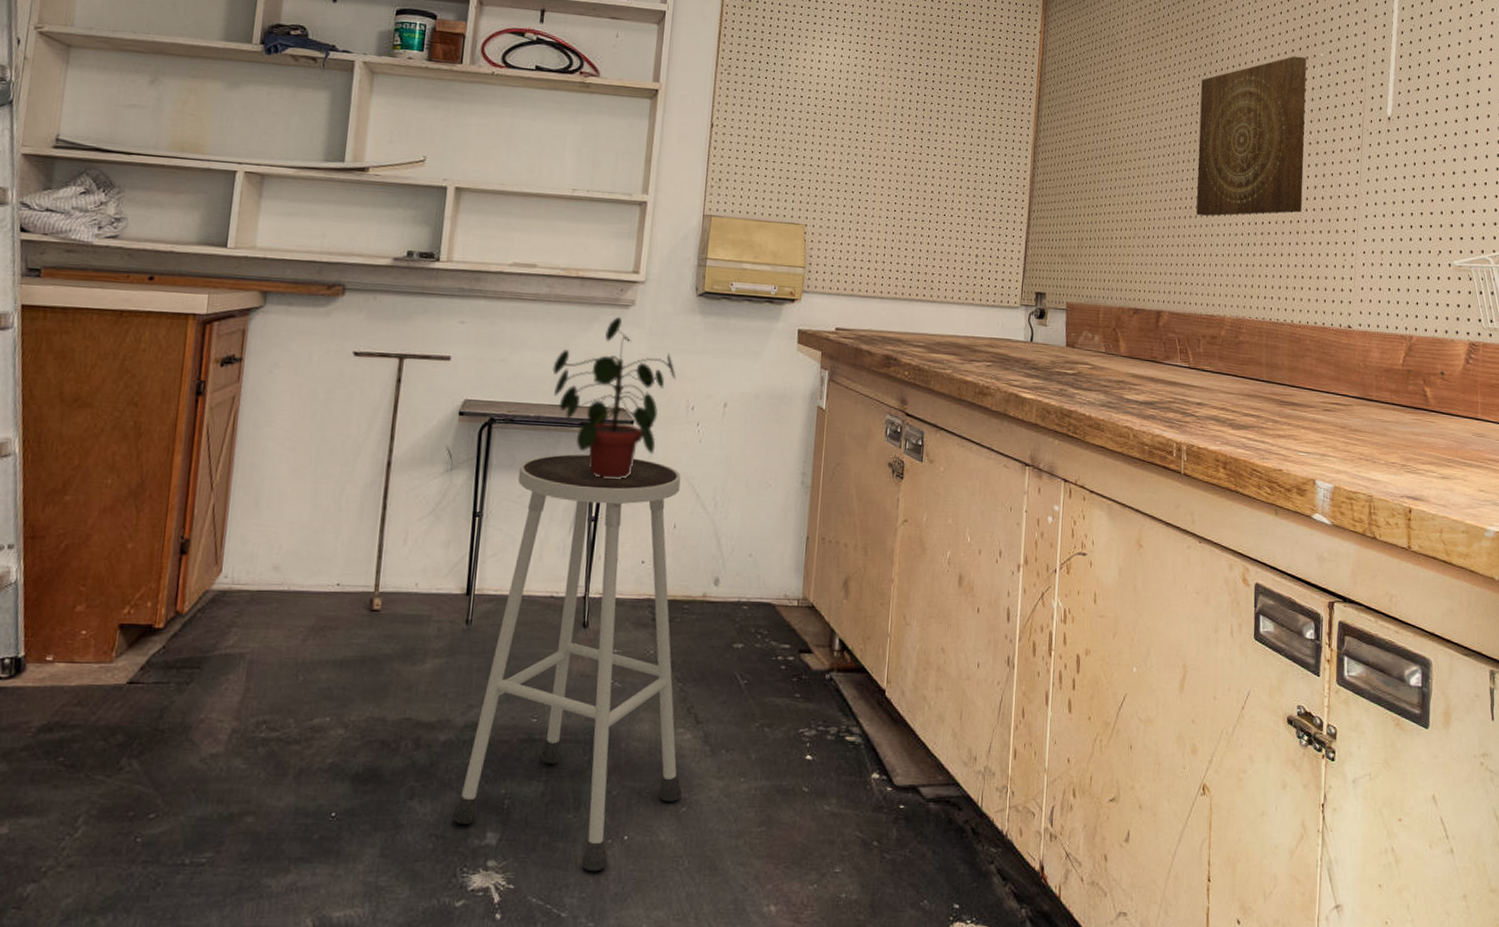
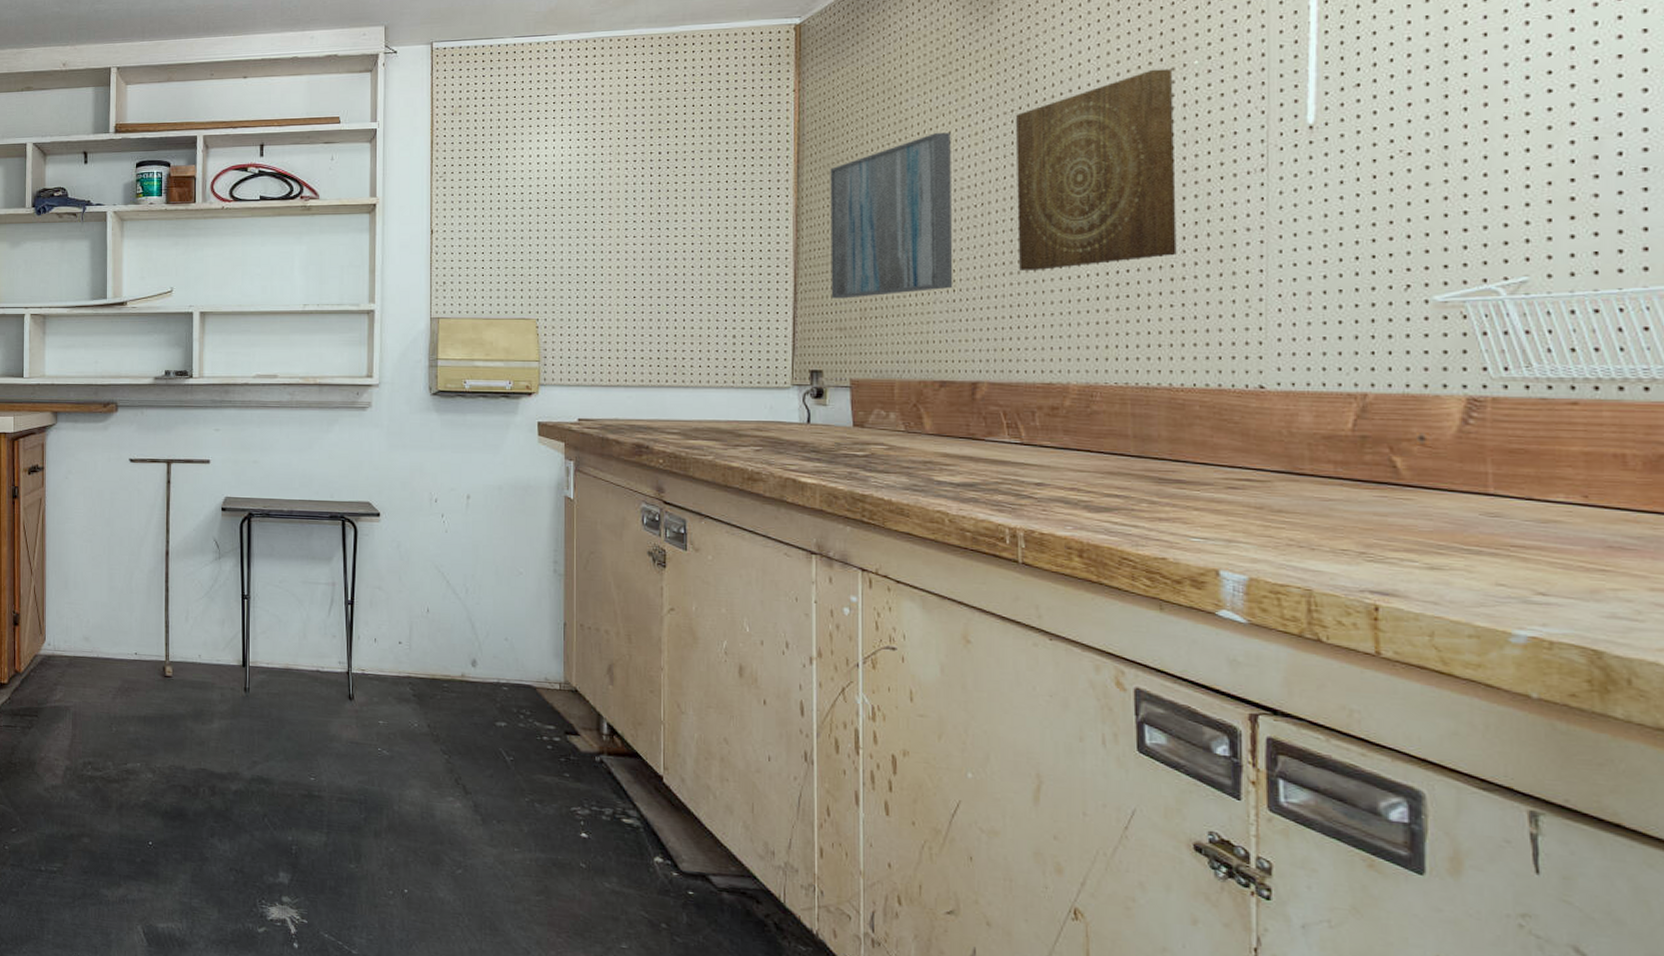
stool: present [451,453,683,872] -> none [248,543,457,918]
potted plant: present [552,317,676,479] -> none [300,419,417,567]
wall art: none [1056,87,1155,228] -> present [830,133,953,299]

